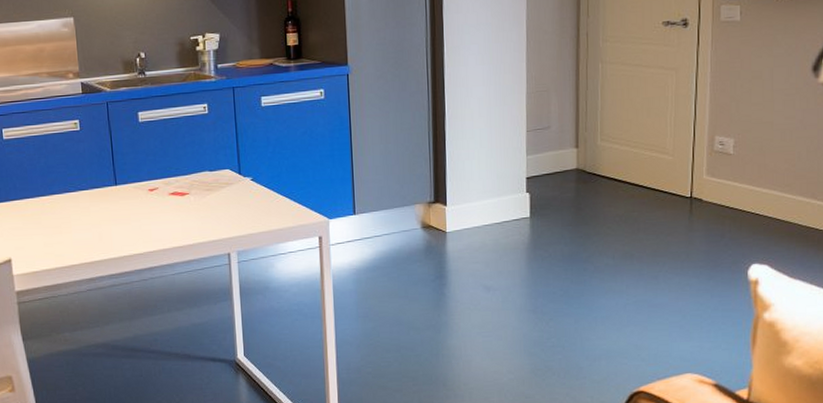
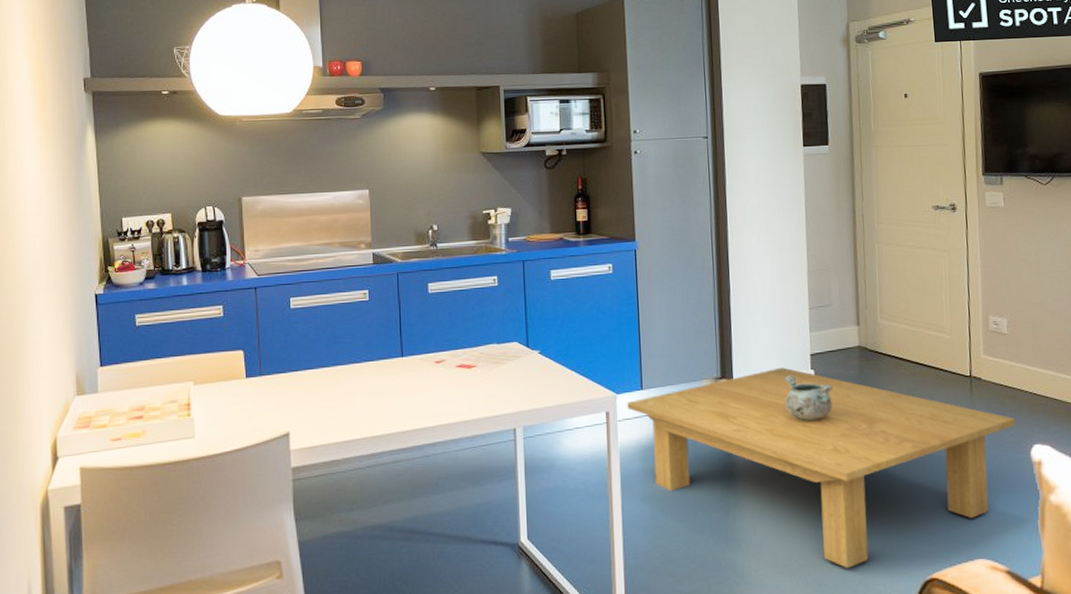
coffee table: none [340,191,735,382] -> present [627,367,1016,568]
decorative bowl: none [499,199,548,243] -> present [784,376,833,421]

